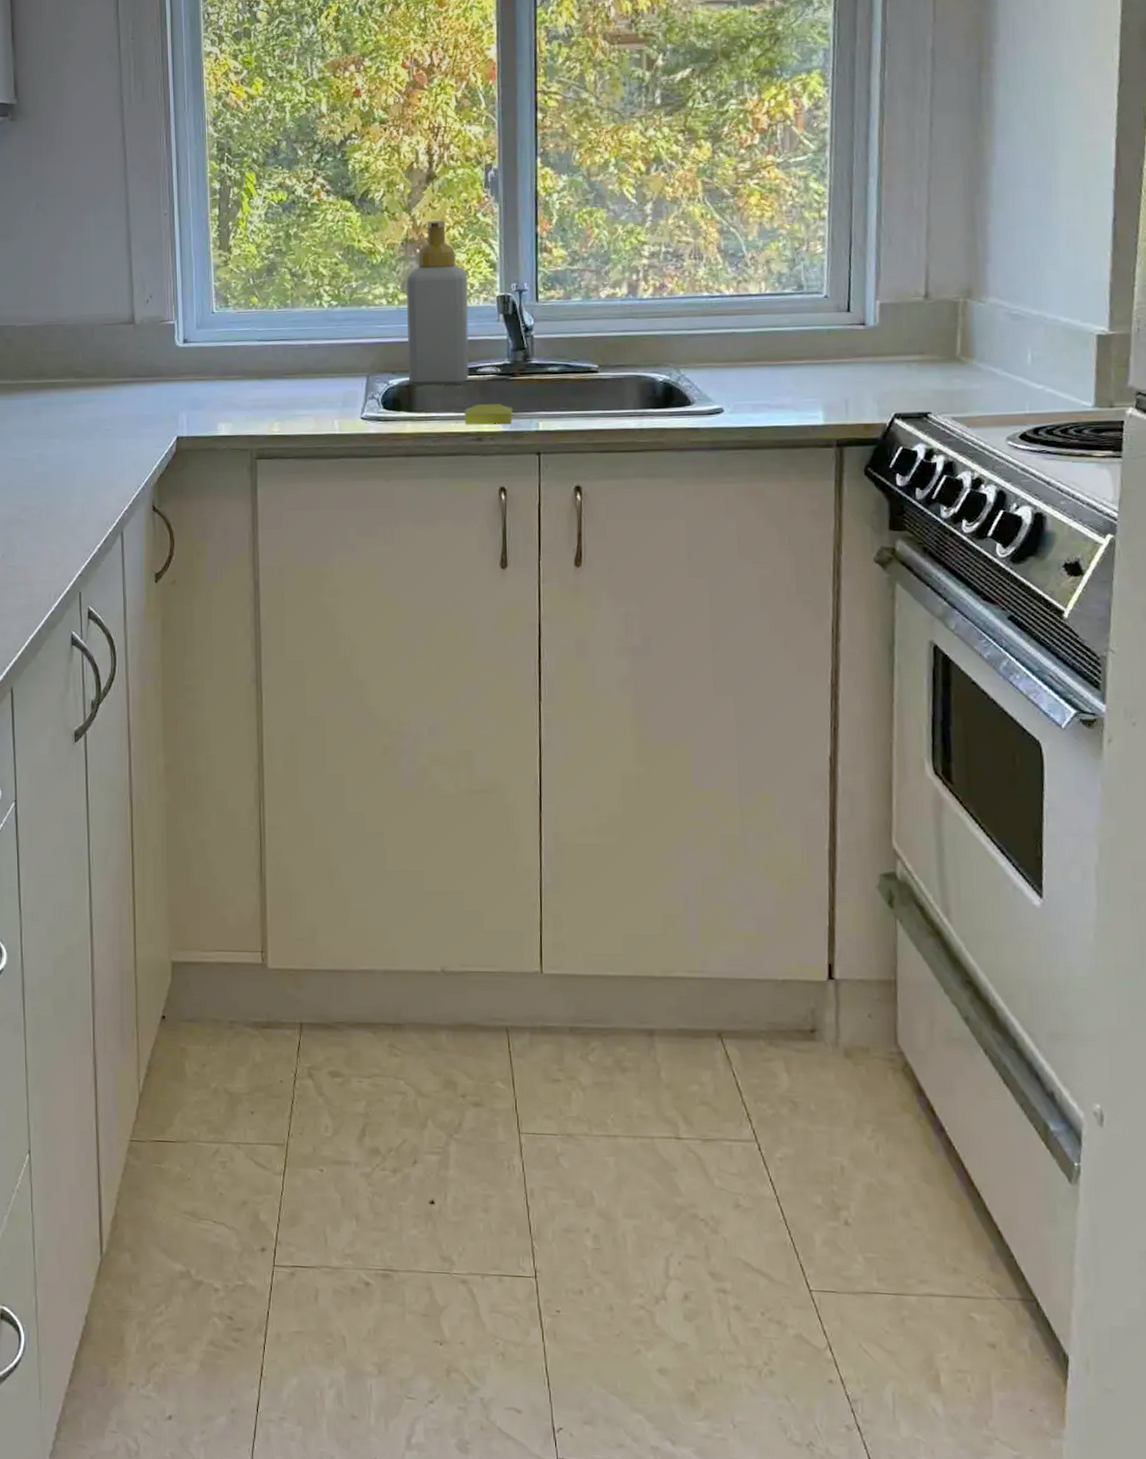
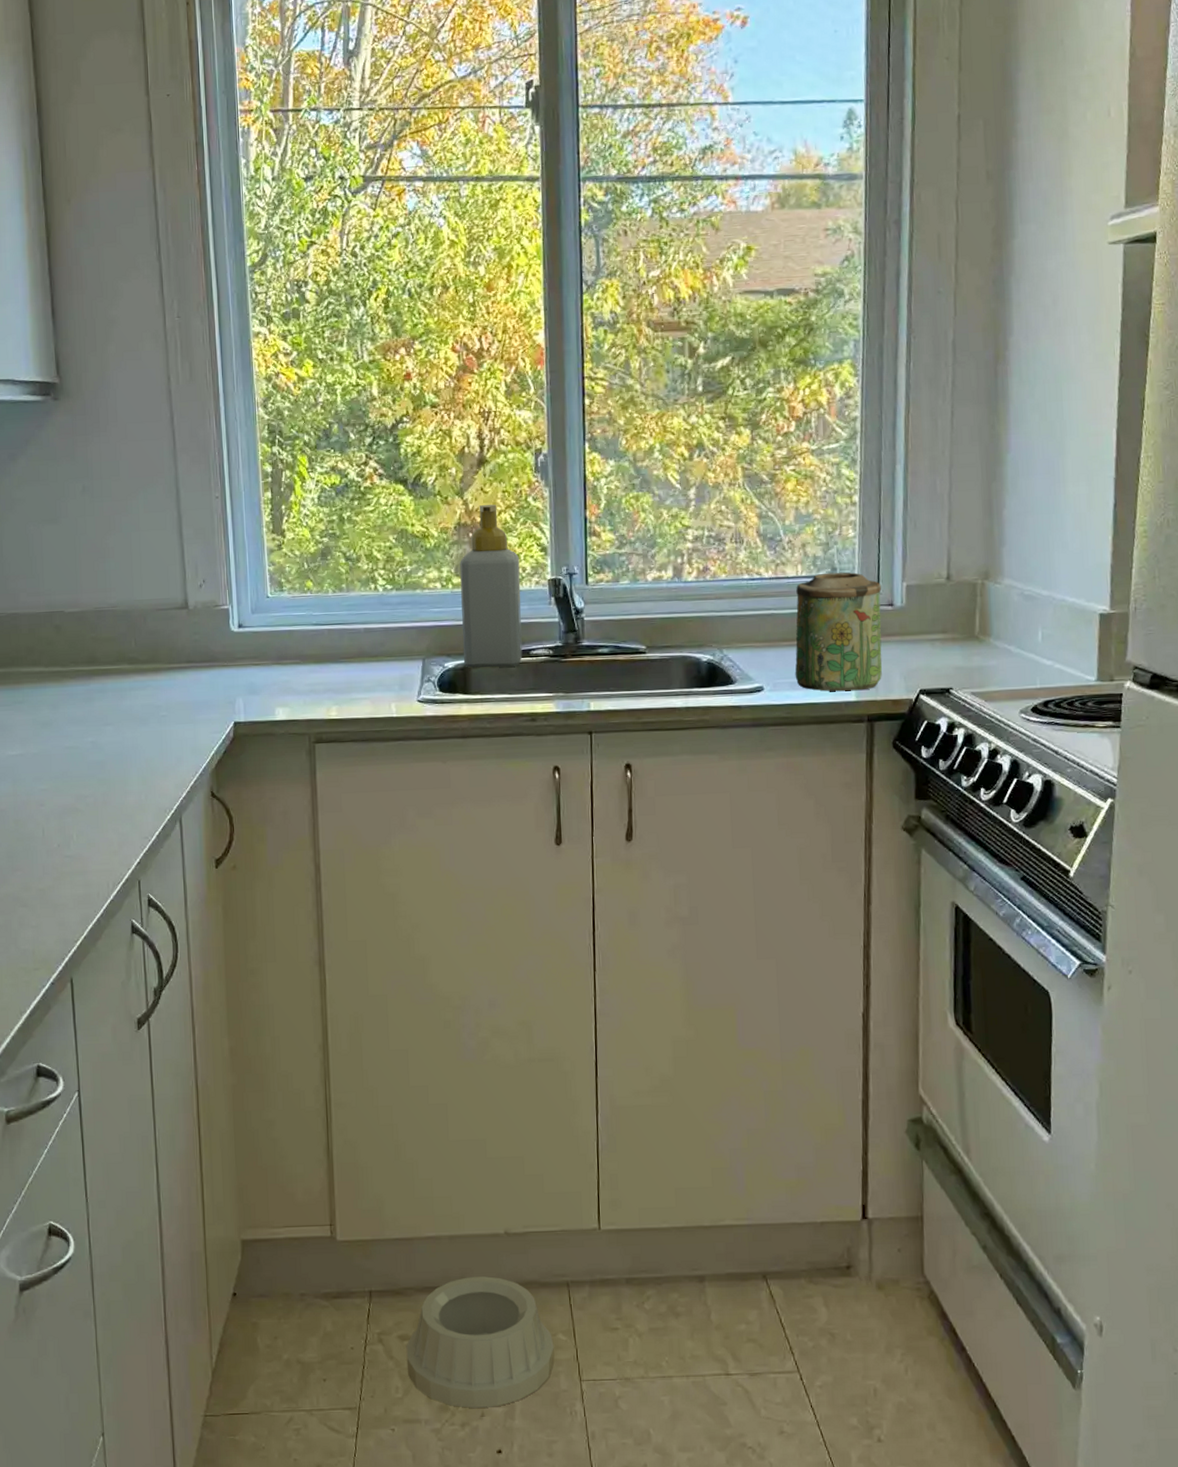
pet bowl: none [336,1015,492,1155] -> present [406,1276,555,1408]
sponge: present [454,403,522,427] -> none [509,685,574,708]
canister: none [757,289,853,415] -> present [795,572,883,692]

